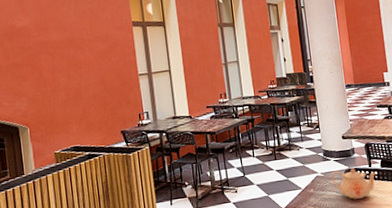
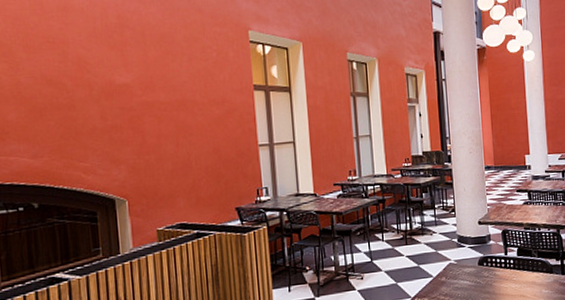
teapot: present [331,167,376,200] -> none [464,255,512,289]

